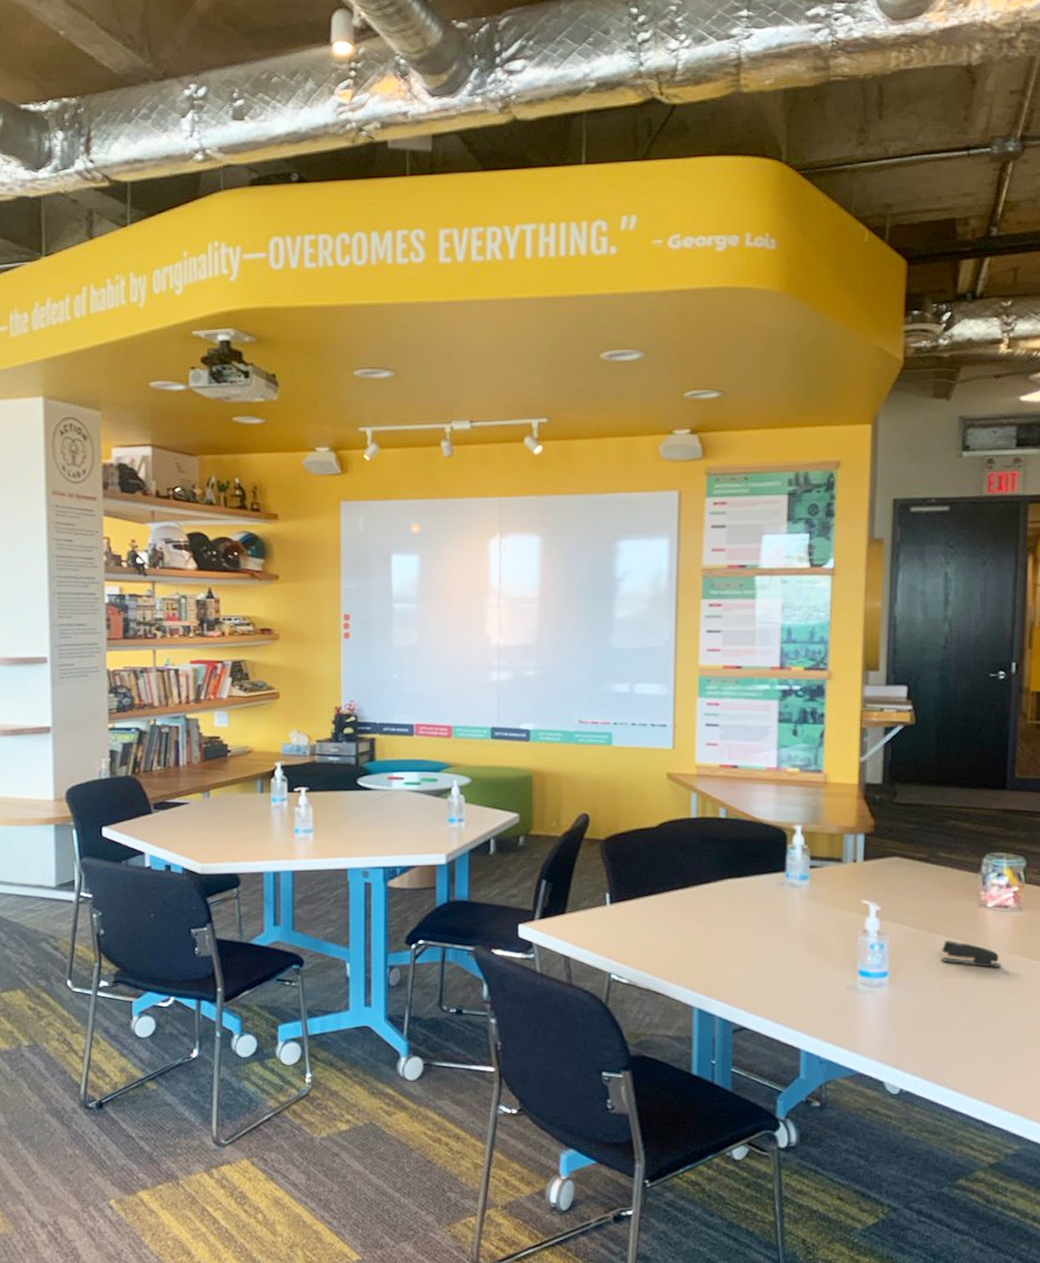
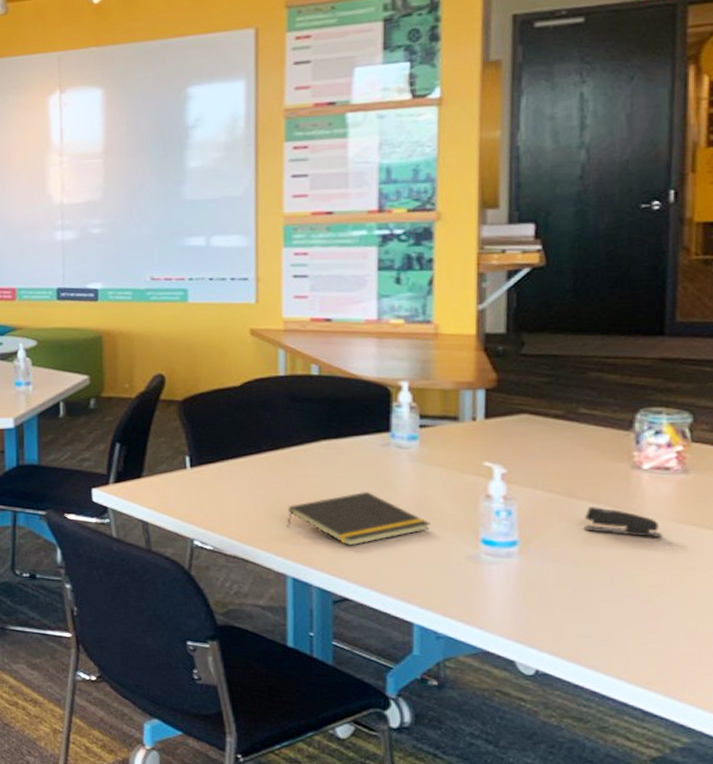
notepad: none [694,928,817,978] -> present [286,492,431,546]

